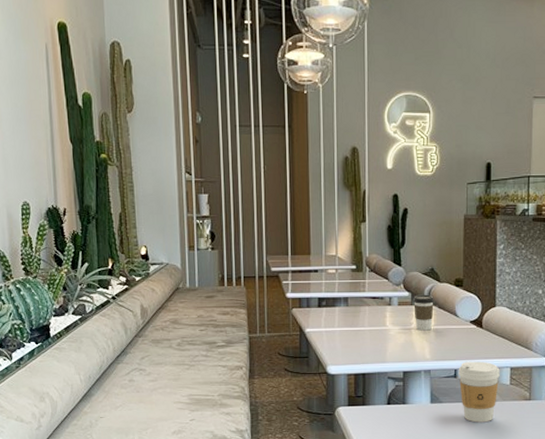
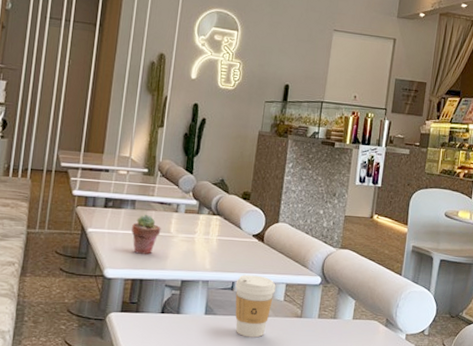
potted succulent: none [348,310,377,349] -> present [131,214,161,255]
coffee cup: present [413,294,434,331] -> none [199,204,221,241]

